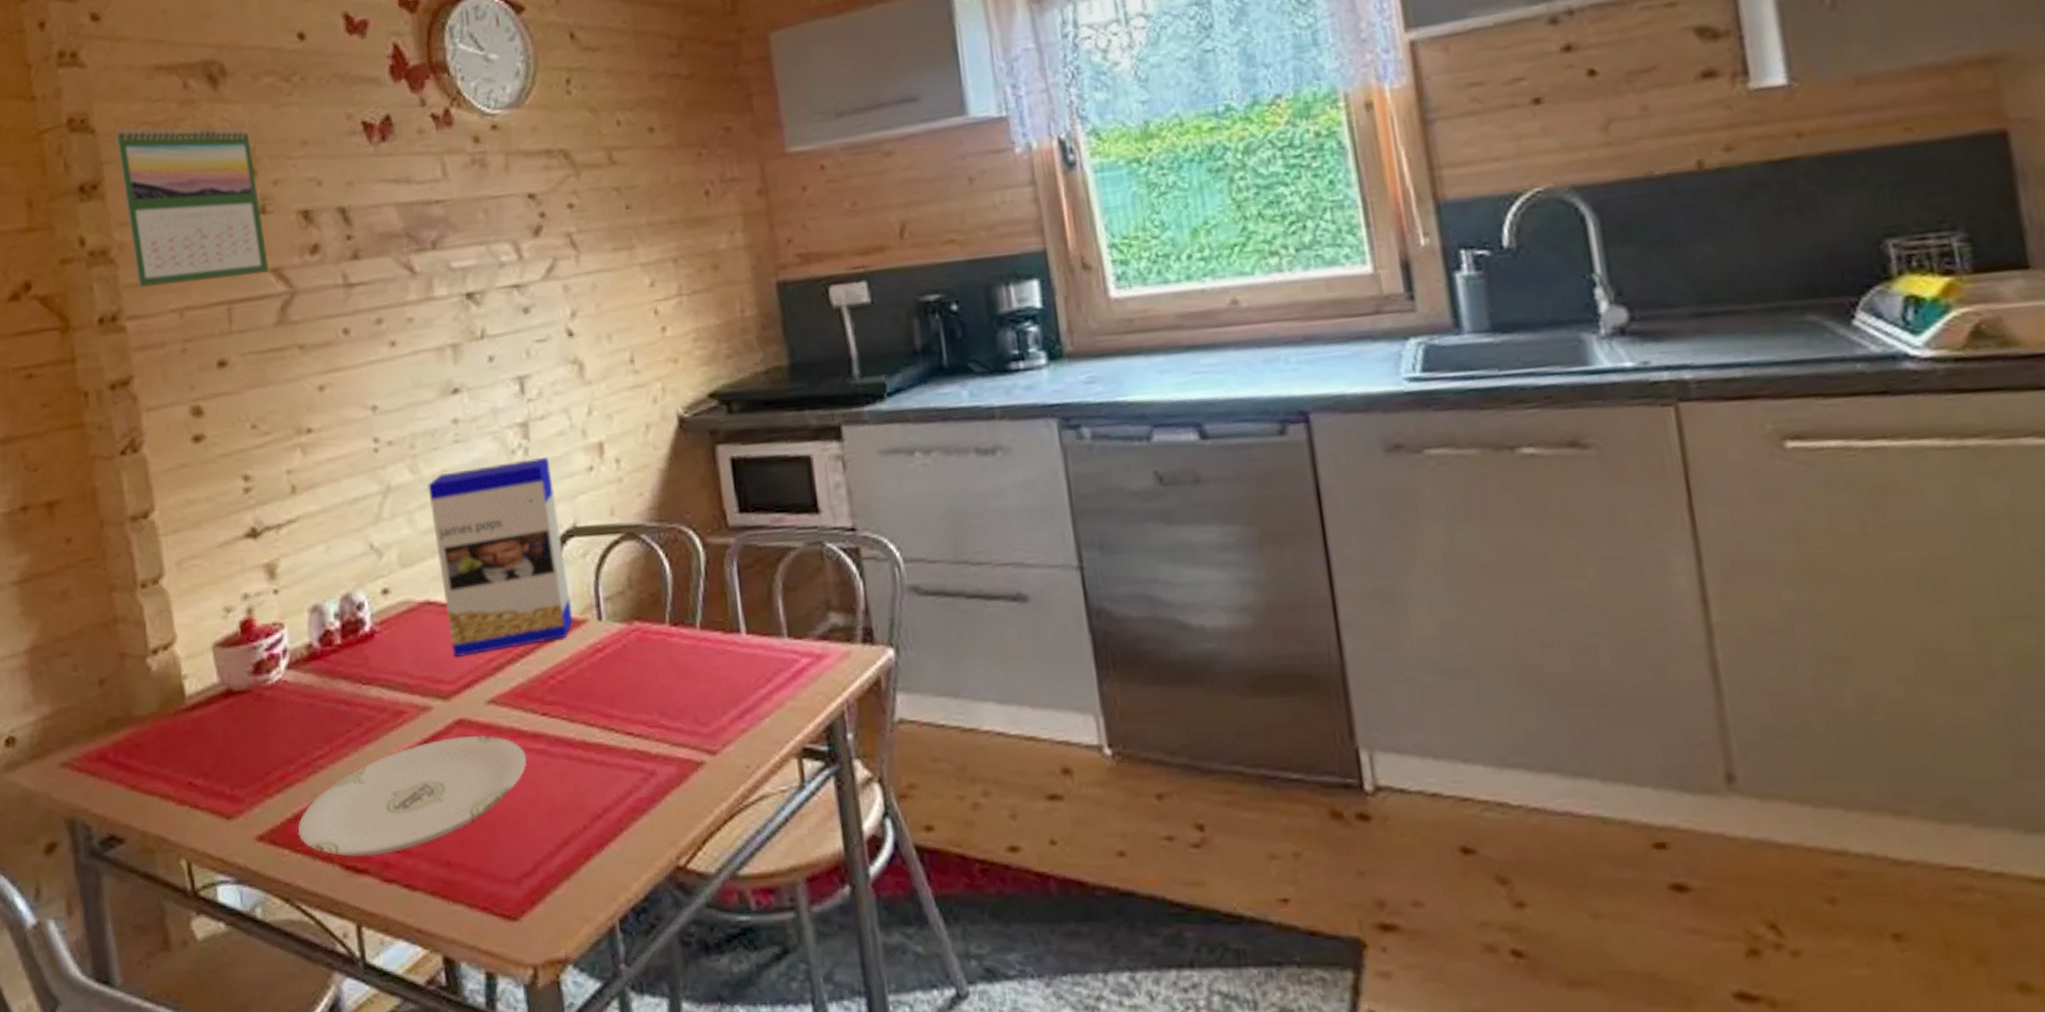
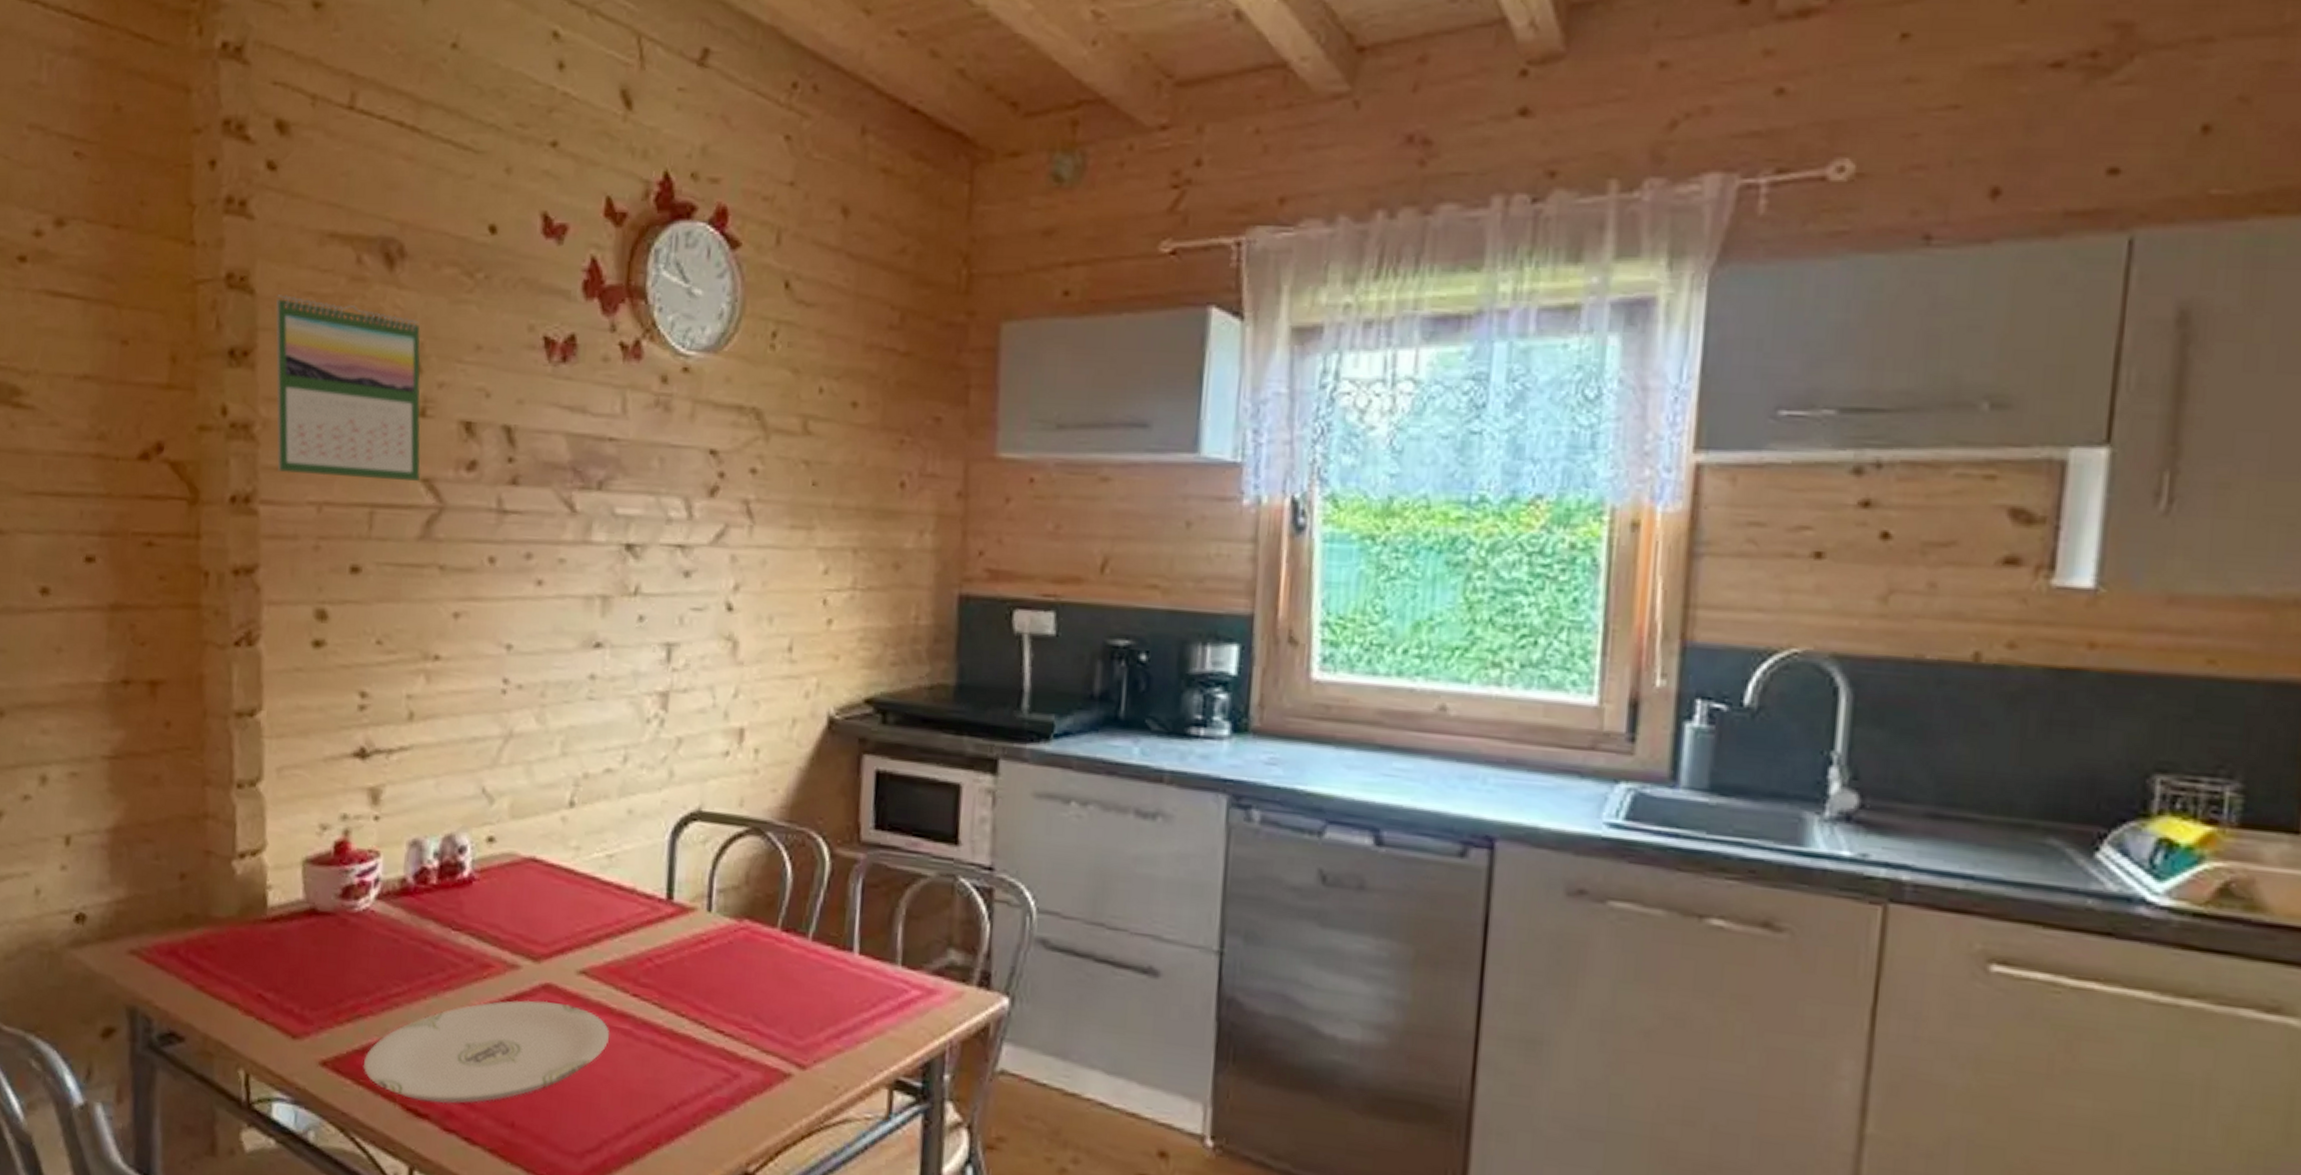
cereal box: present [428,457,573,657] -> none [550,728,685,923]

